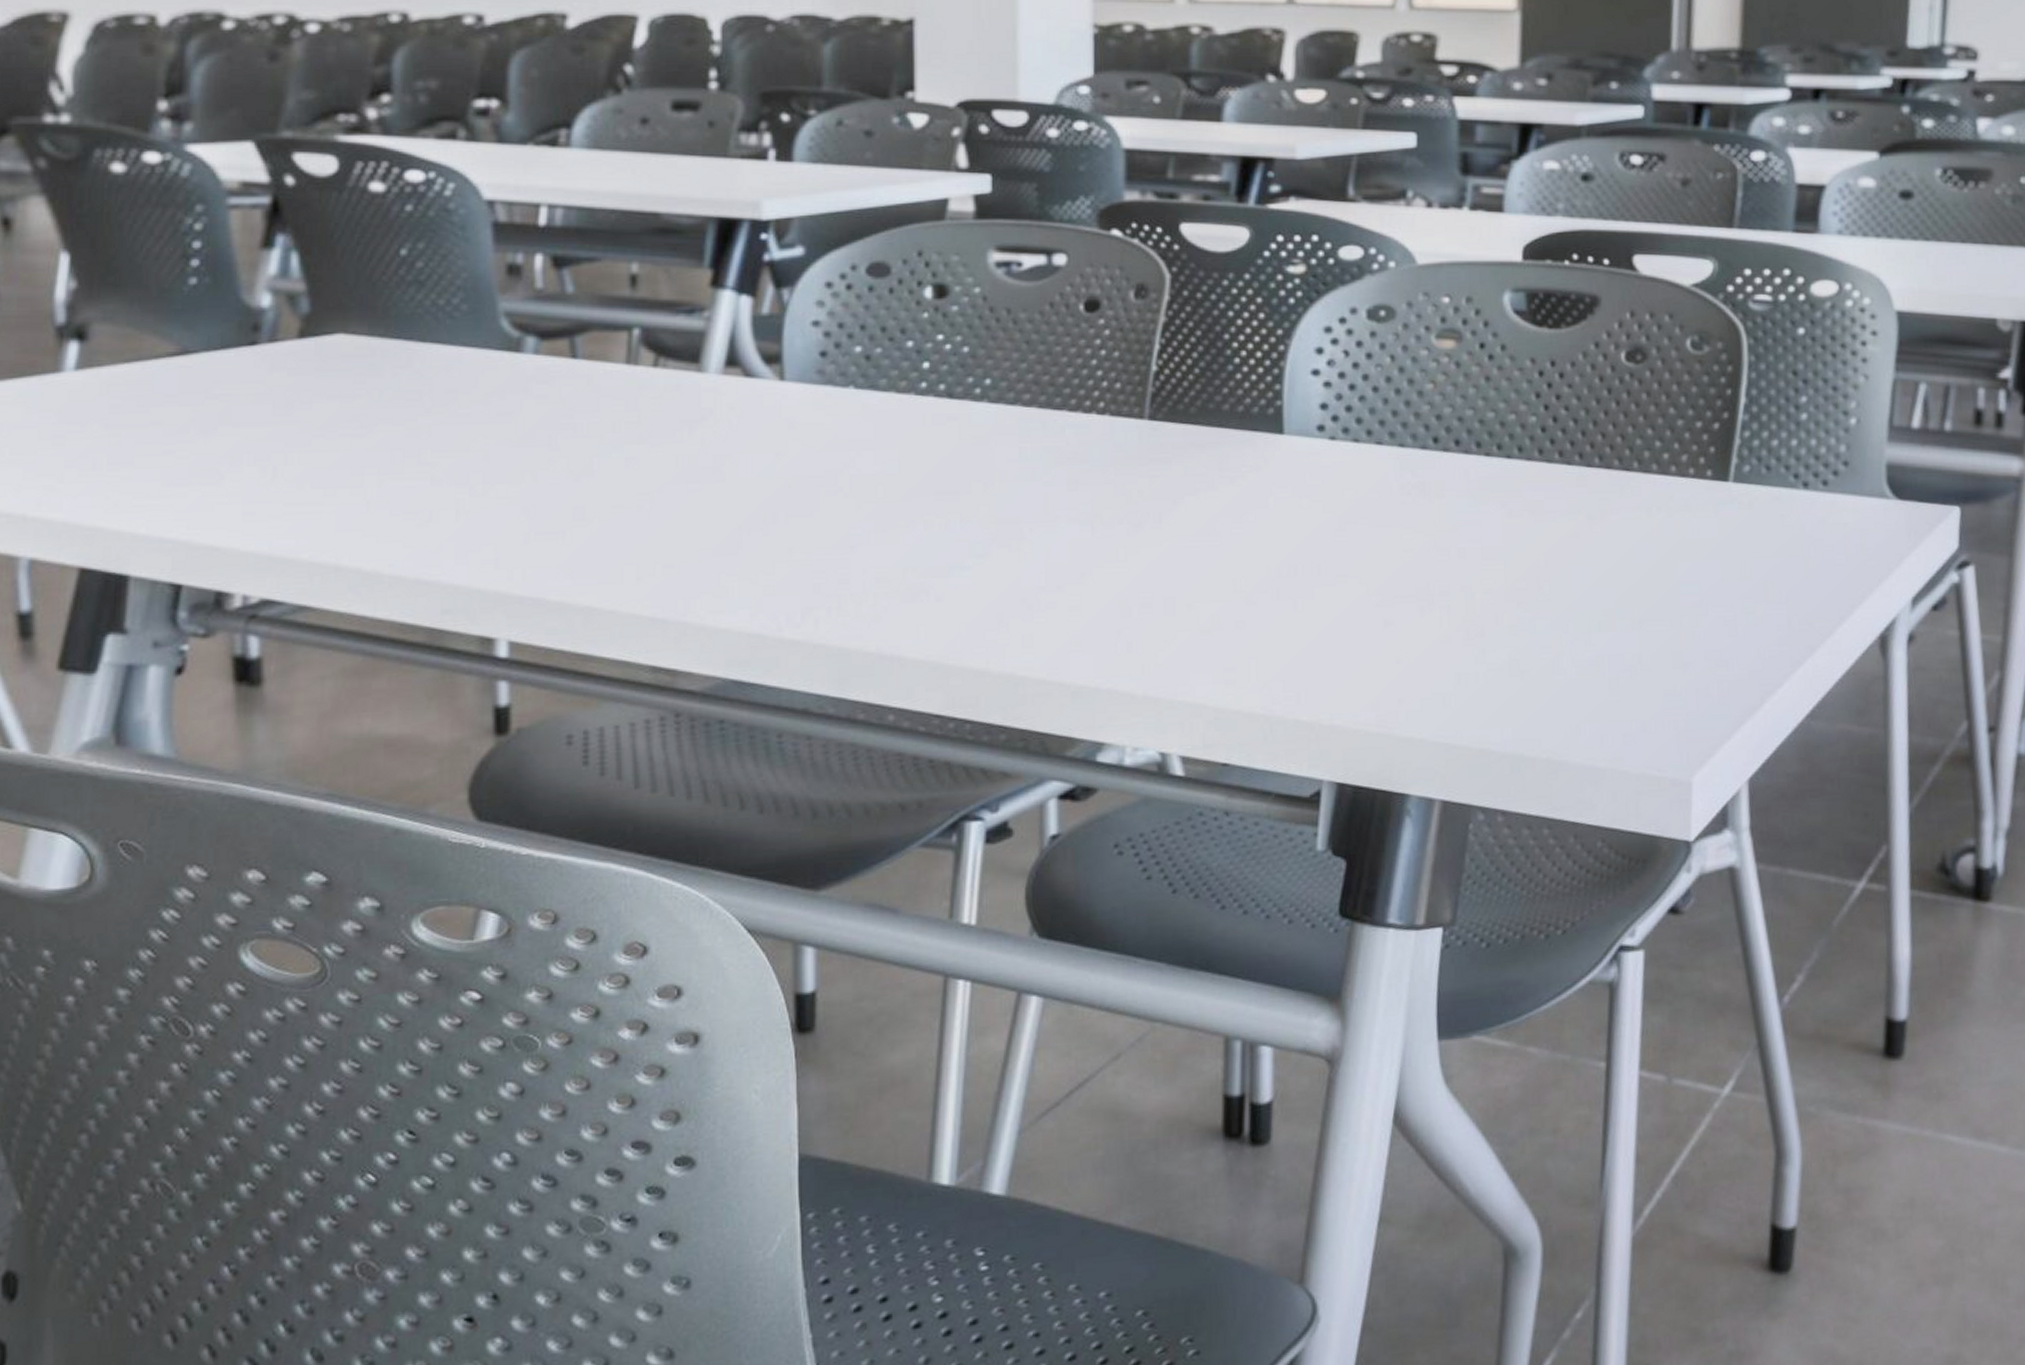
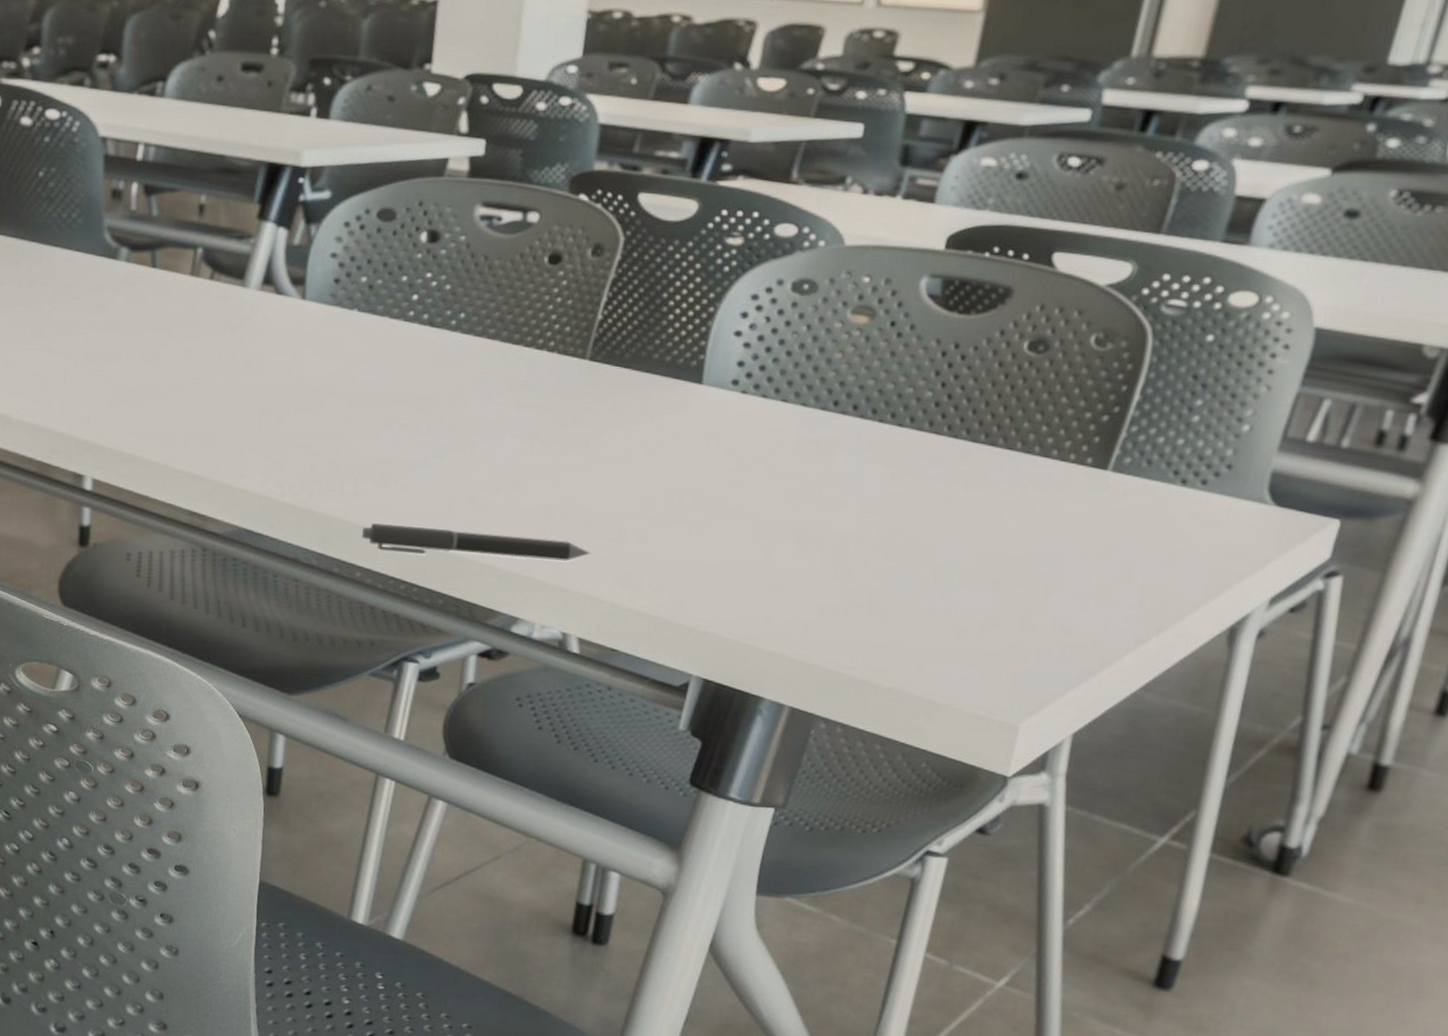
pen: none [891,639,1183,684] -> present [362,523,591,561]

